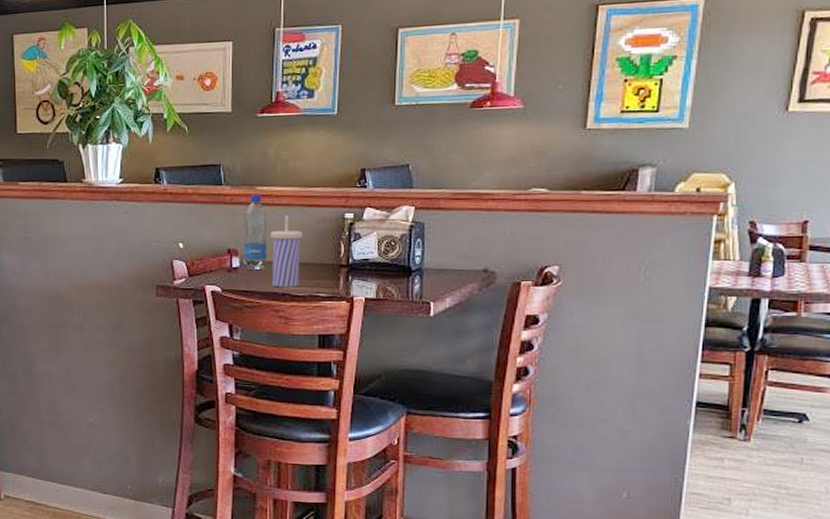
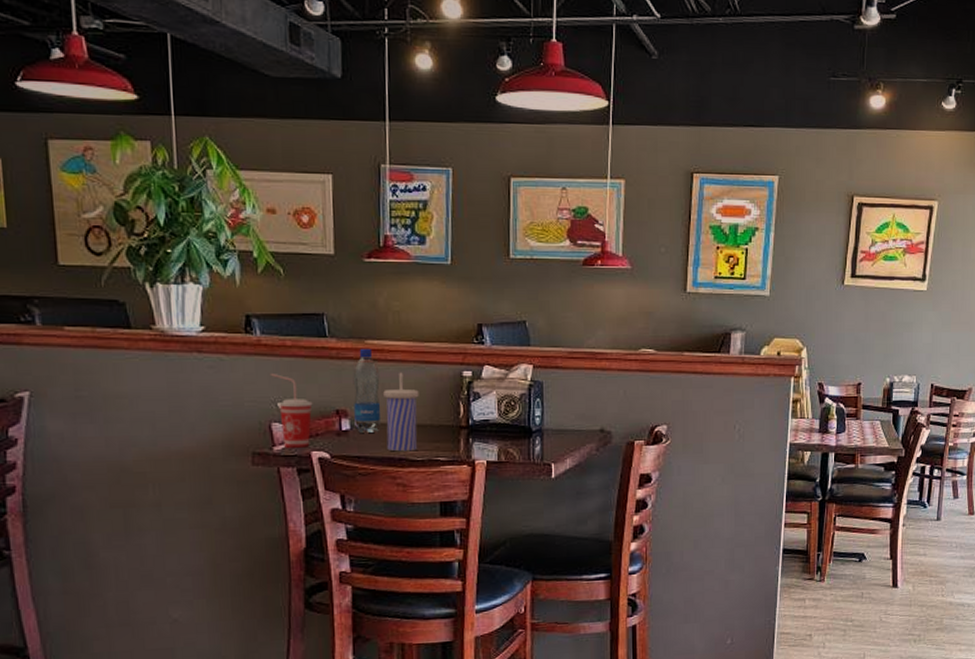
beverage cup: none [173,217,208,283] -> present [270,372,313,449]

